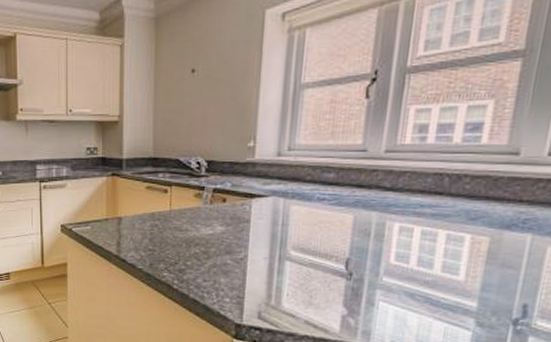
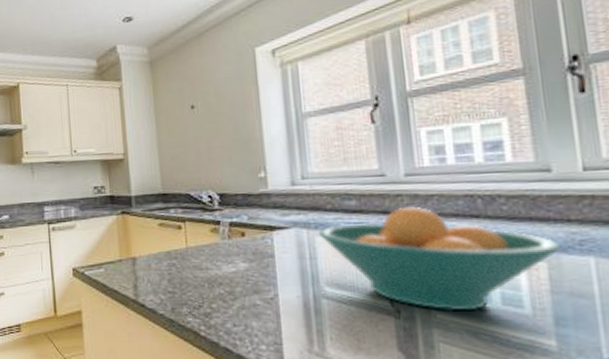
fruit bowl: none [293,181,508,276] -> present [317,206,562,311]

